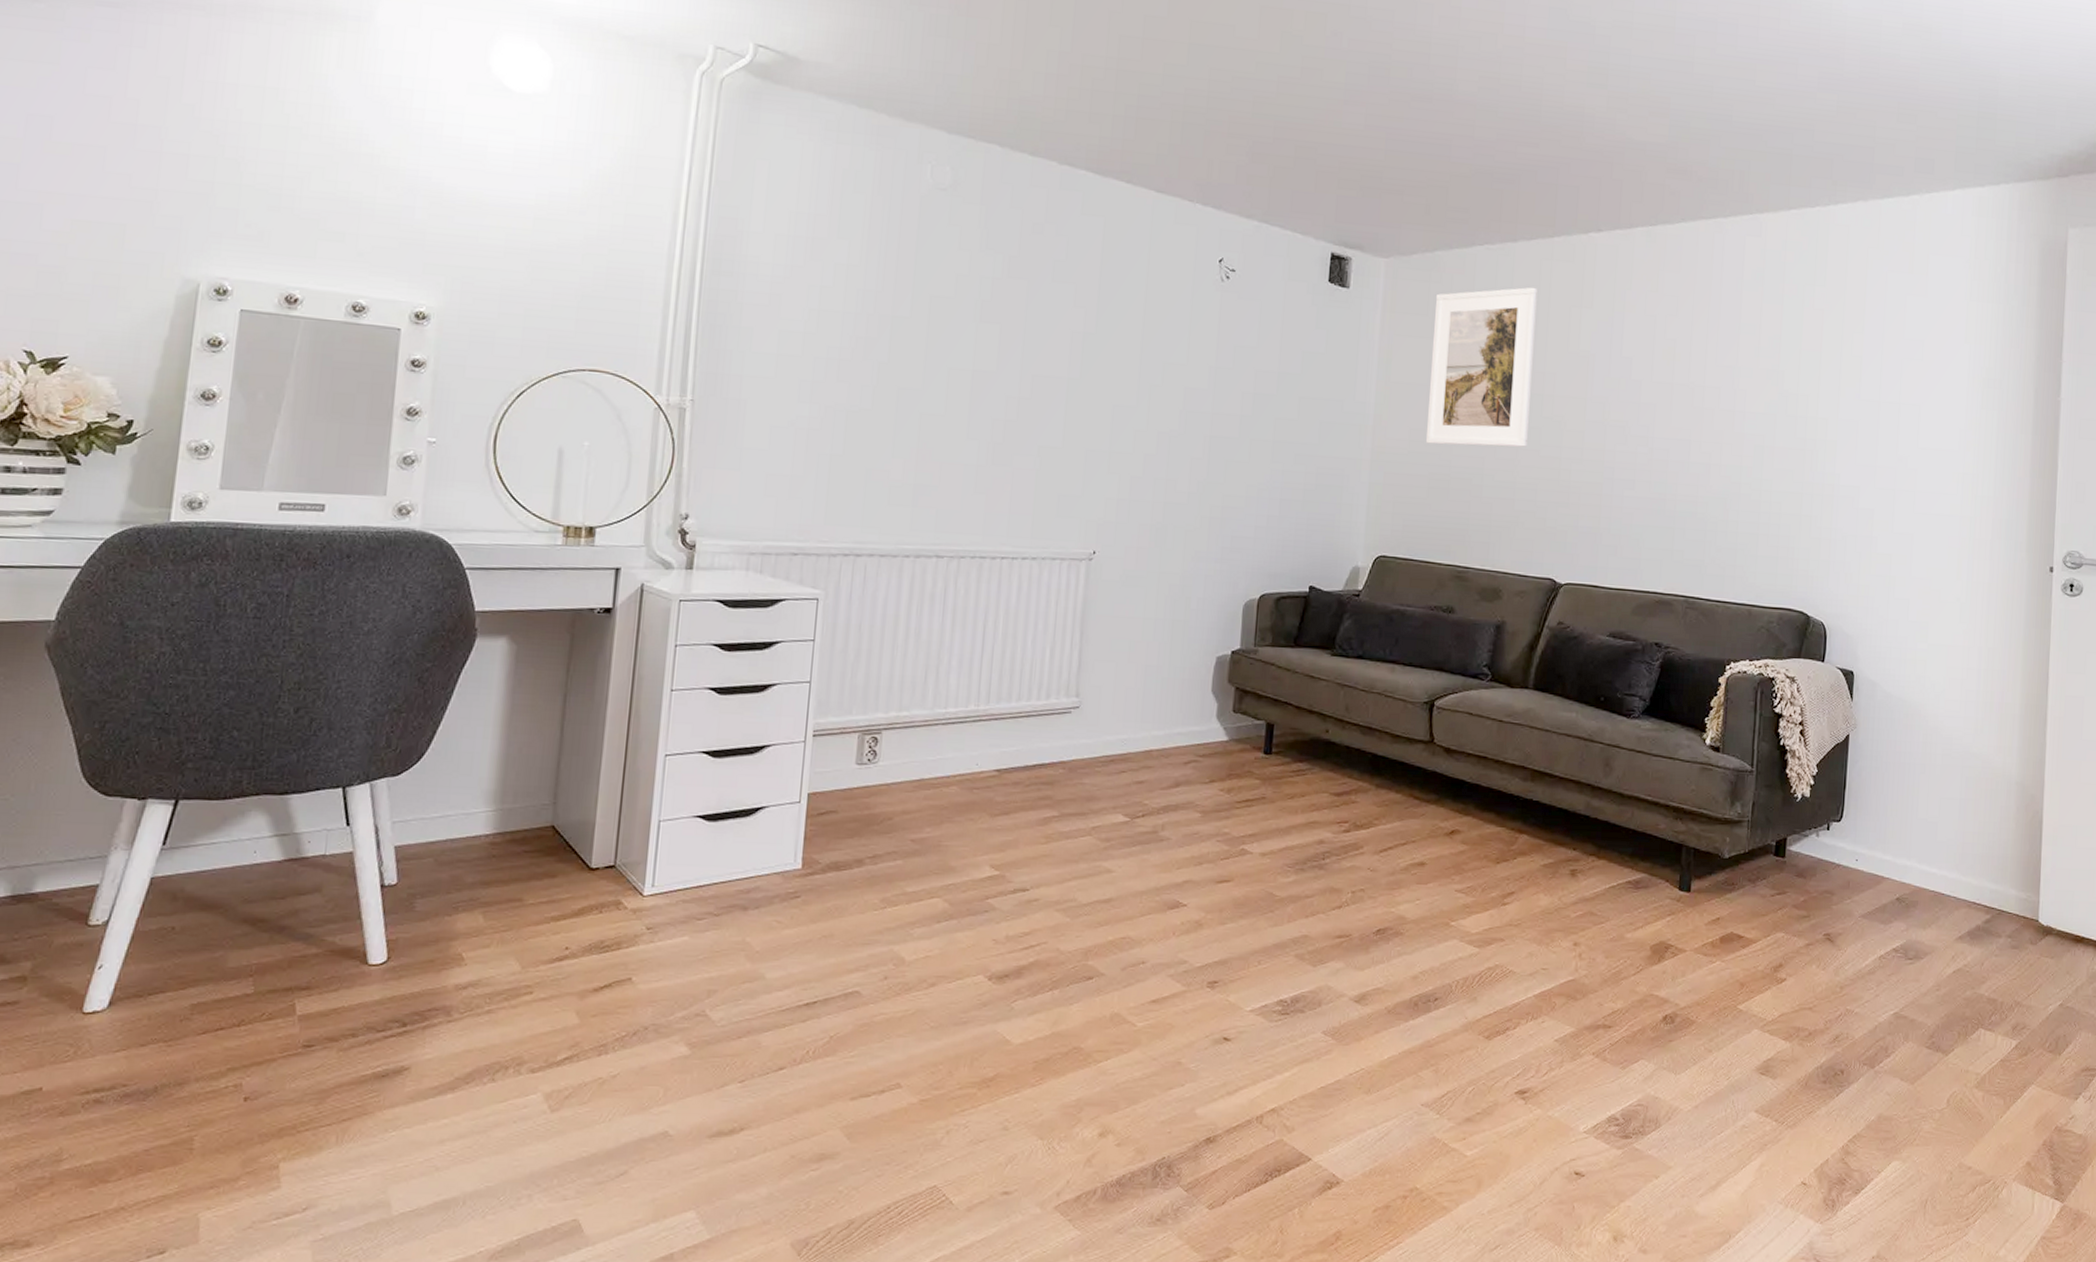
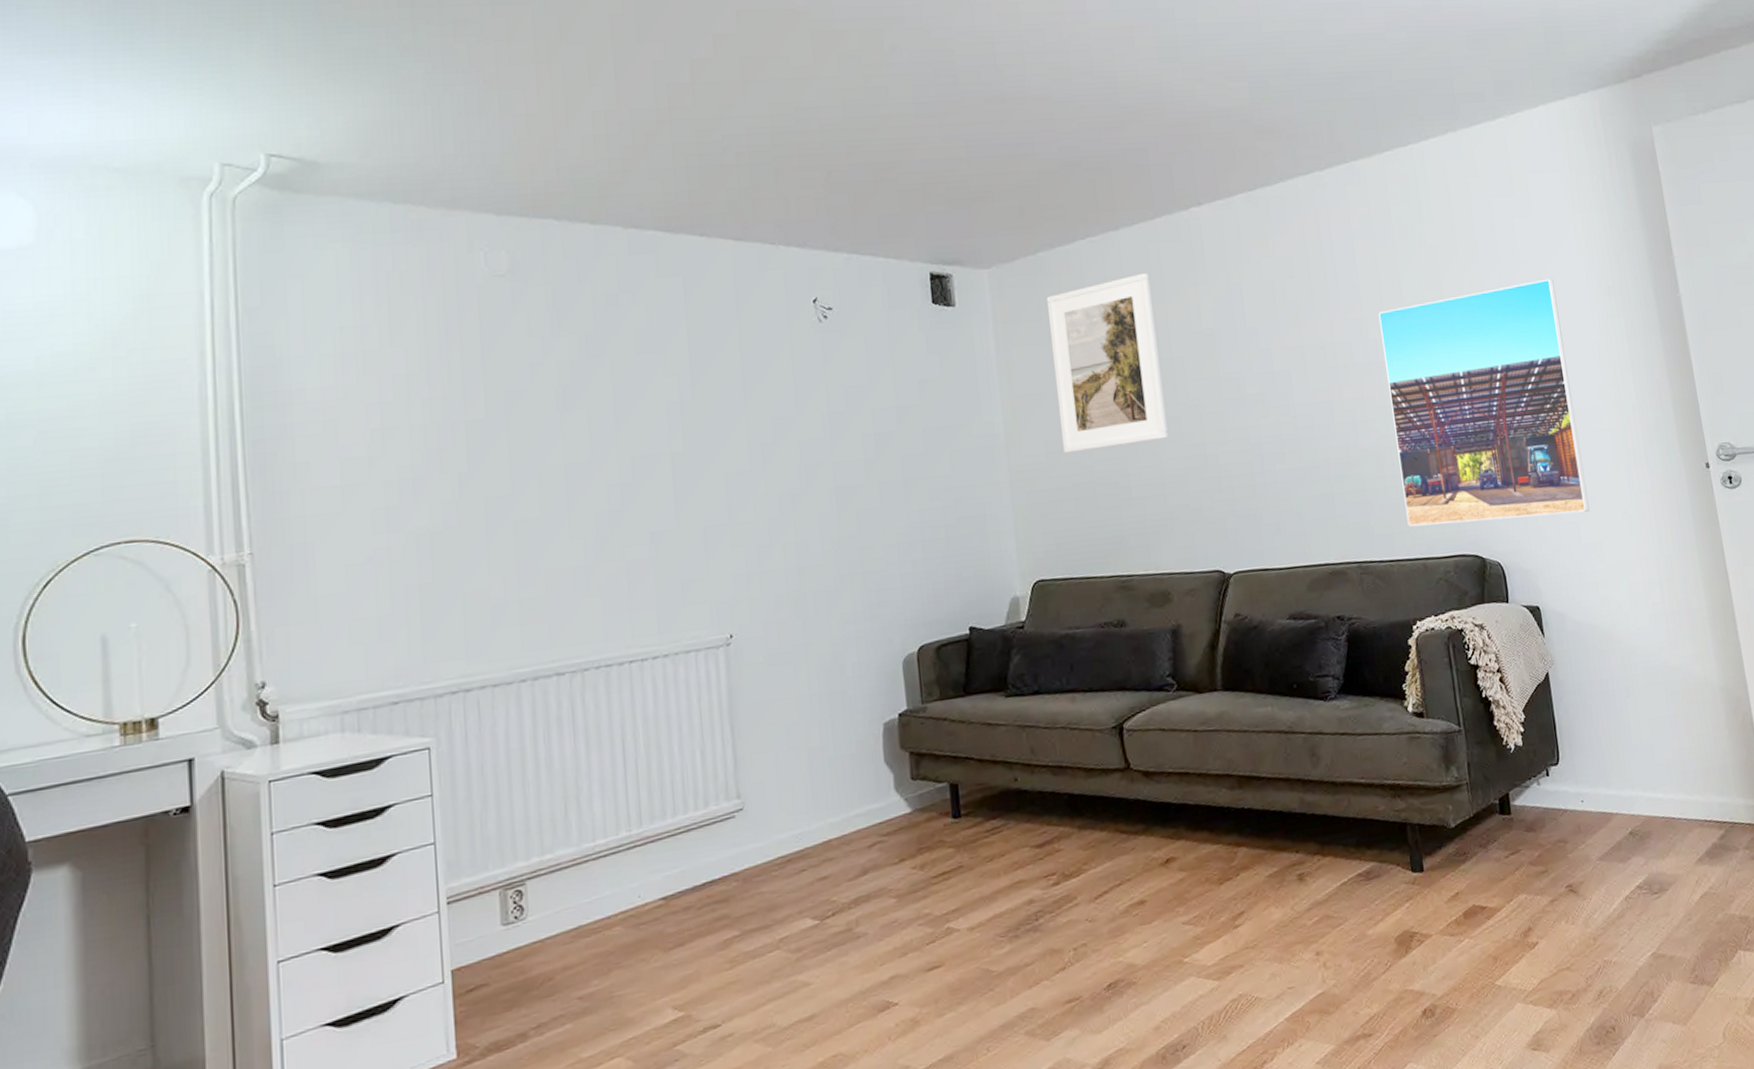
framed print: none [1741,360,1935,591] -> present [1377,278,1590,527]

